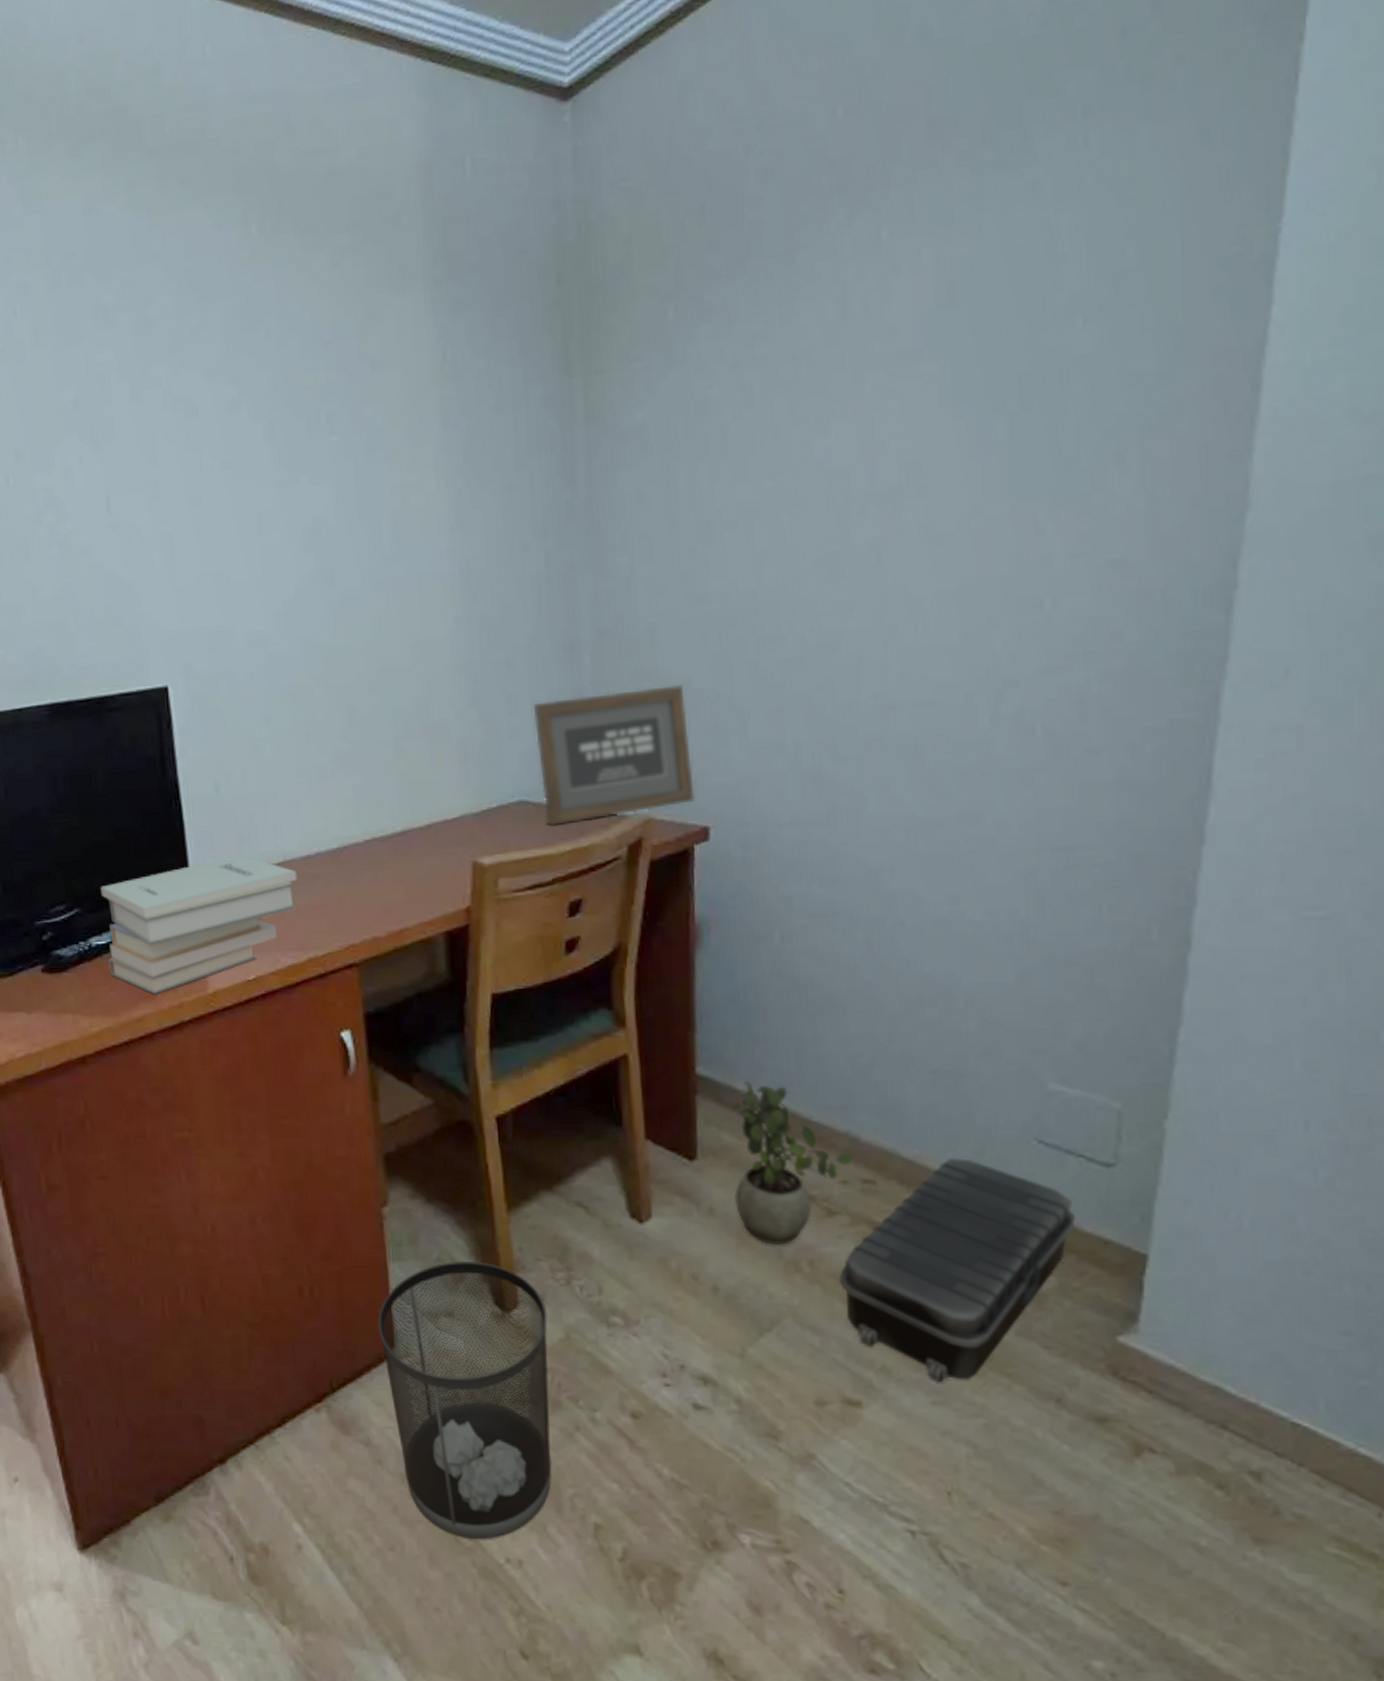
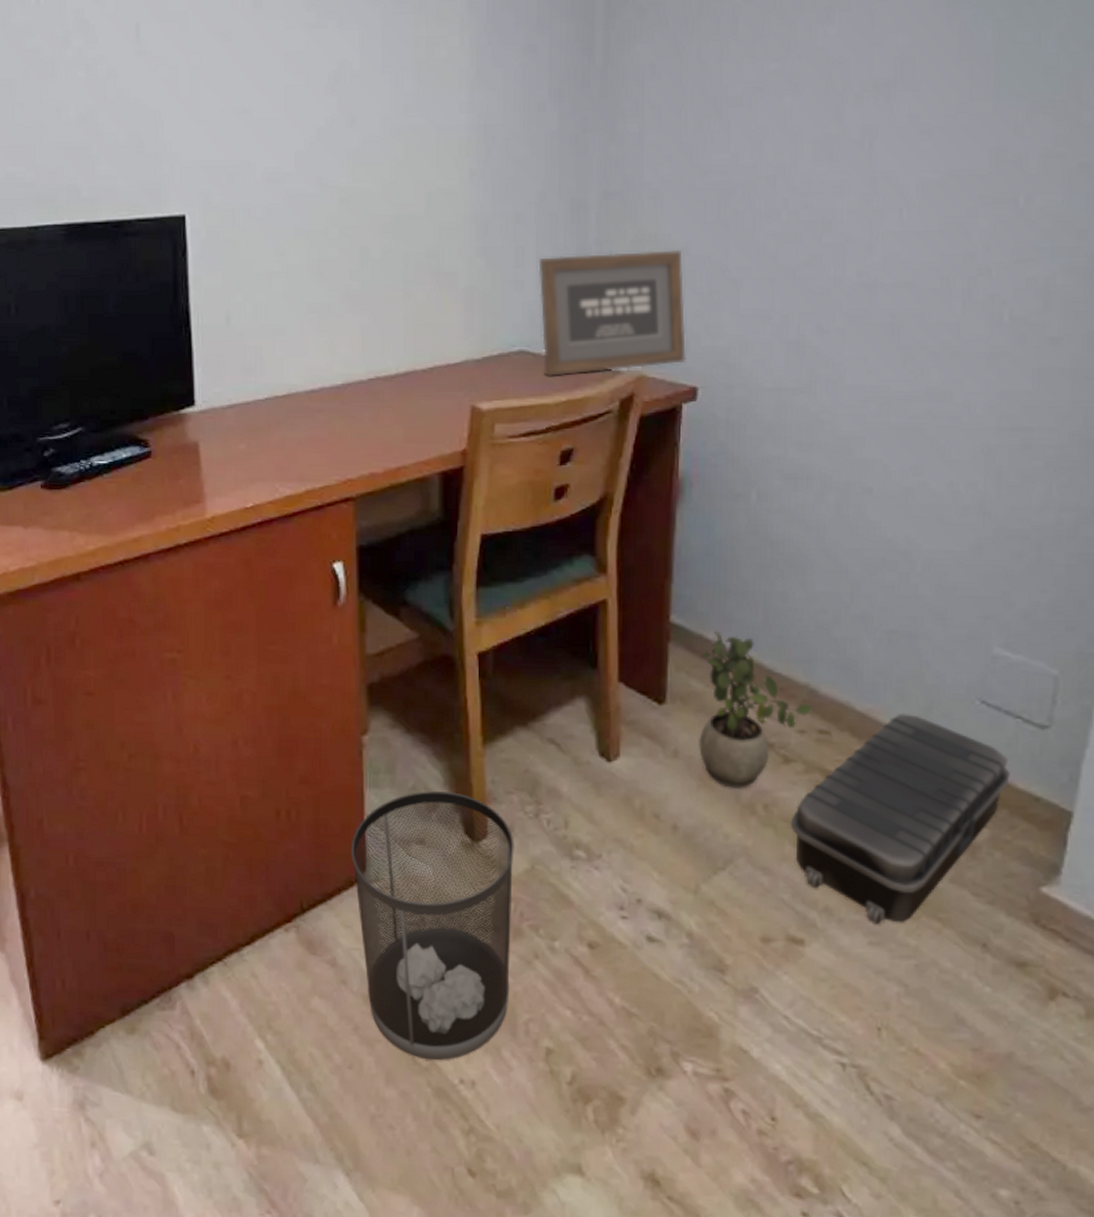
books: present [100,854,298,995] -> none [105,385,301,517]

